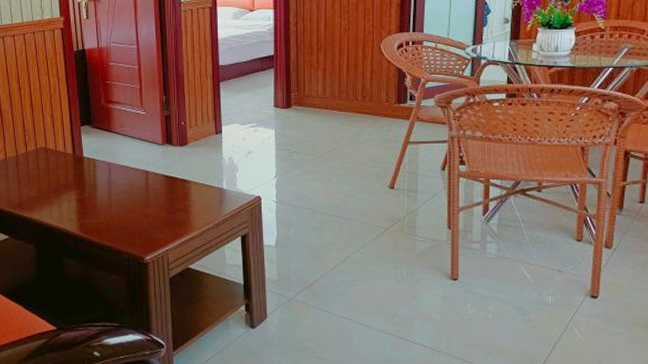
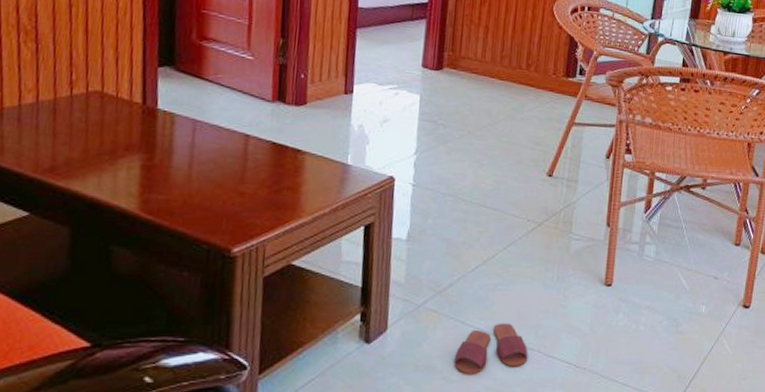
slippers: none [324,312,387,354] -> present [454,323,528,374]

